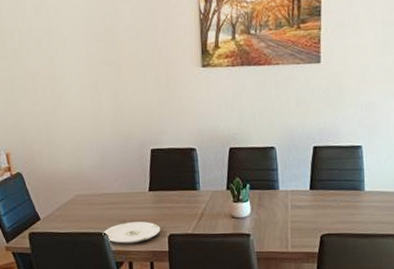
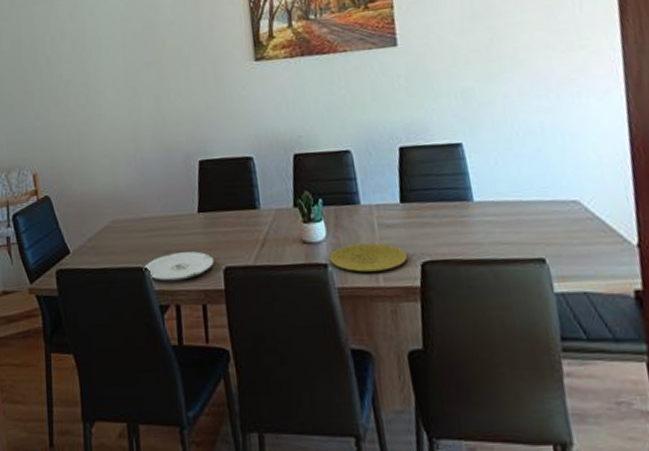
plate: none [252,219,311,241] -> present [330,242,408,272]

